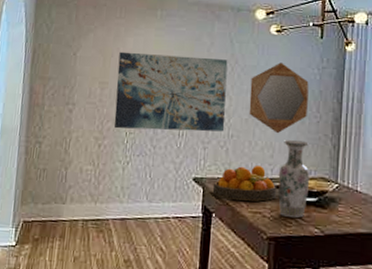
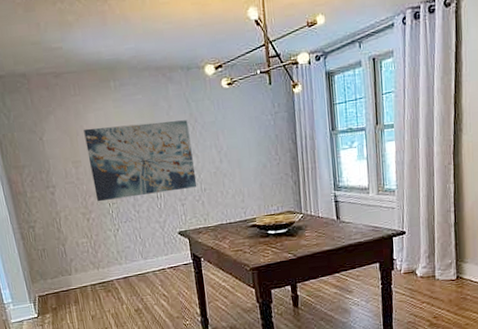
fruit bowl: present [212,164,276,202] -> none [196,210,252,245]
home mirror: present [249,62,309,134] -> none [212,114,268,181]
vase: present [278,140,310,218] -> none [250,182,279,250]

